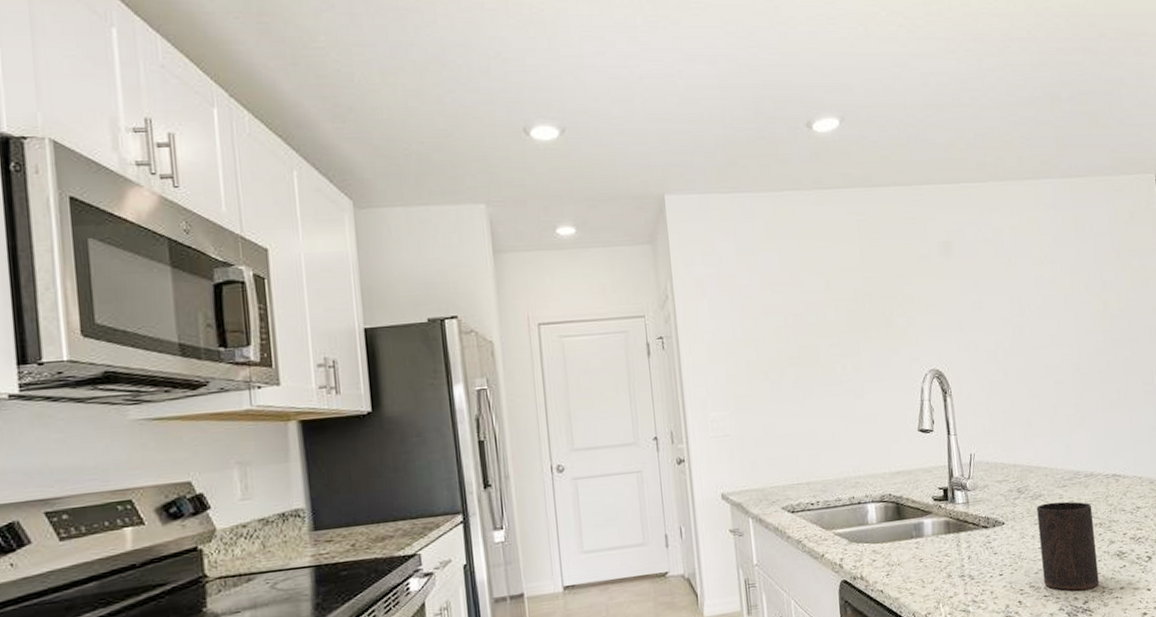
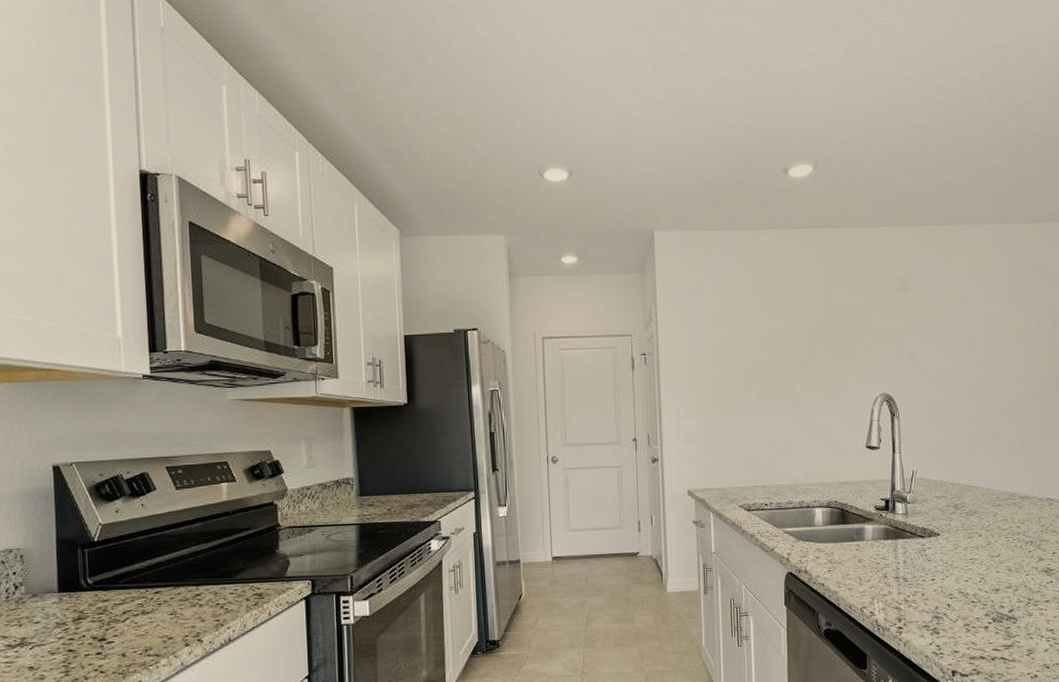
cup: present [1036,501,1099,591] -> none [971,519,1025,600]

